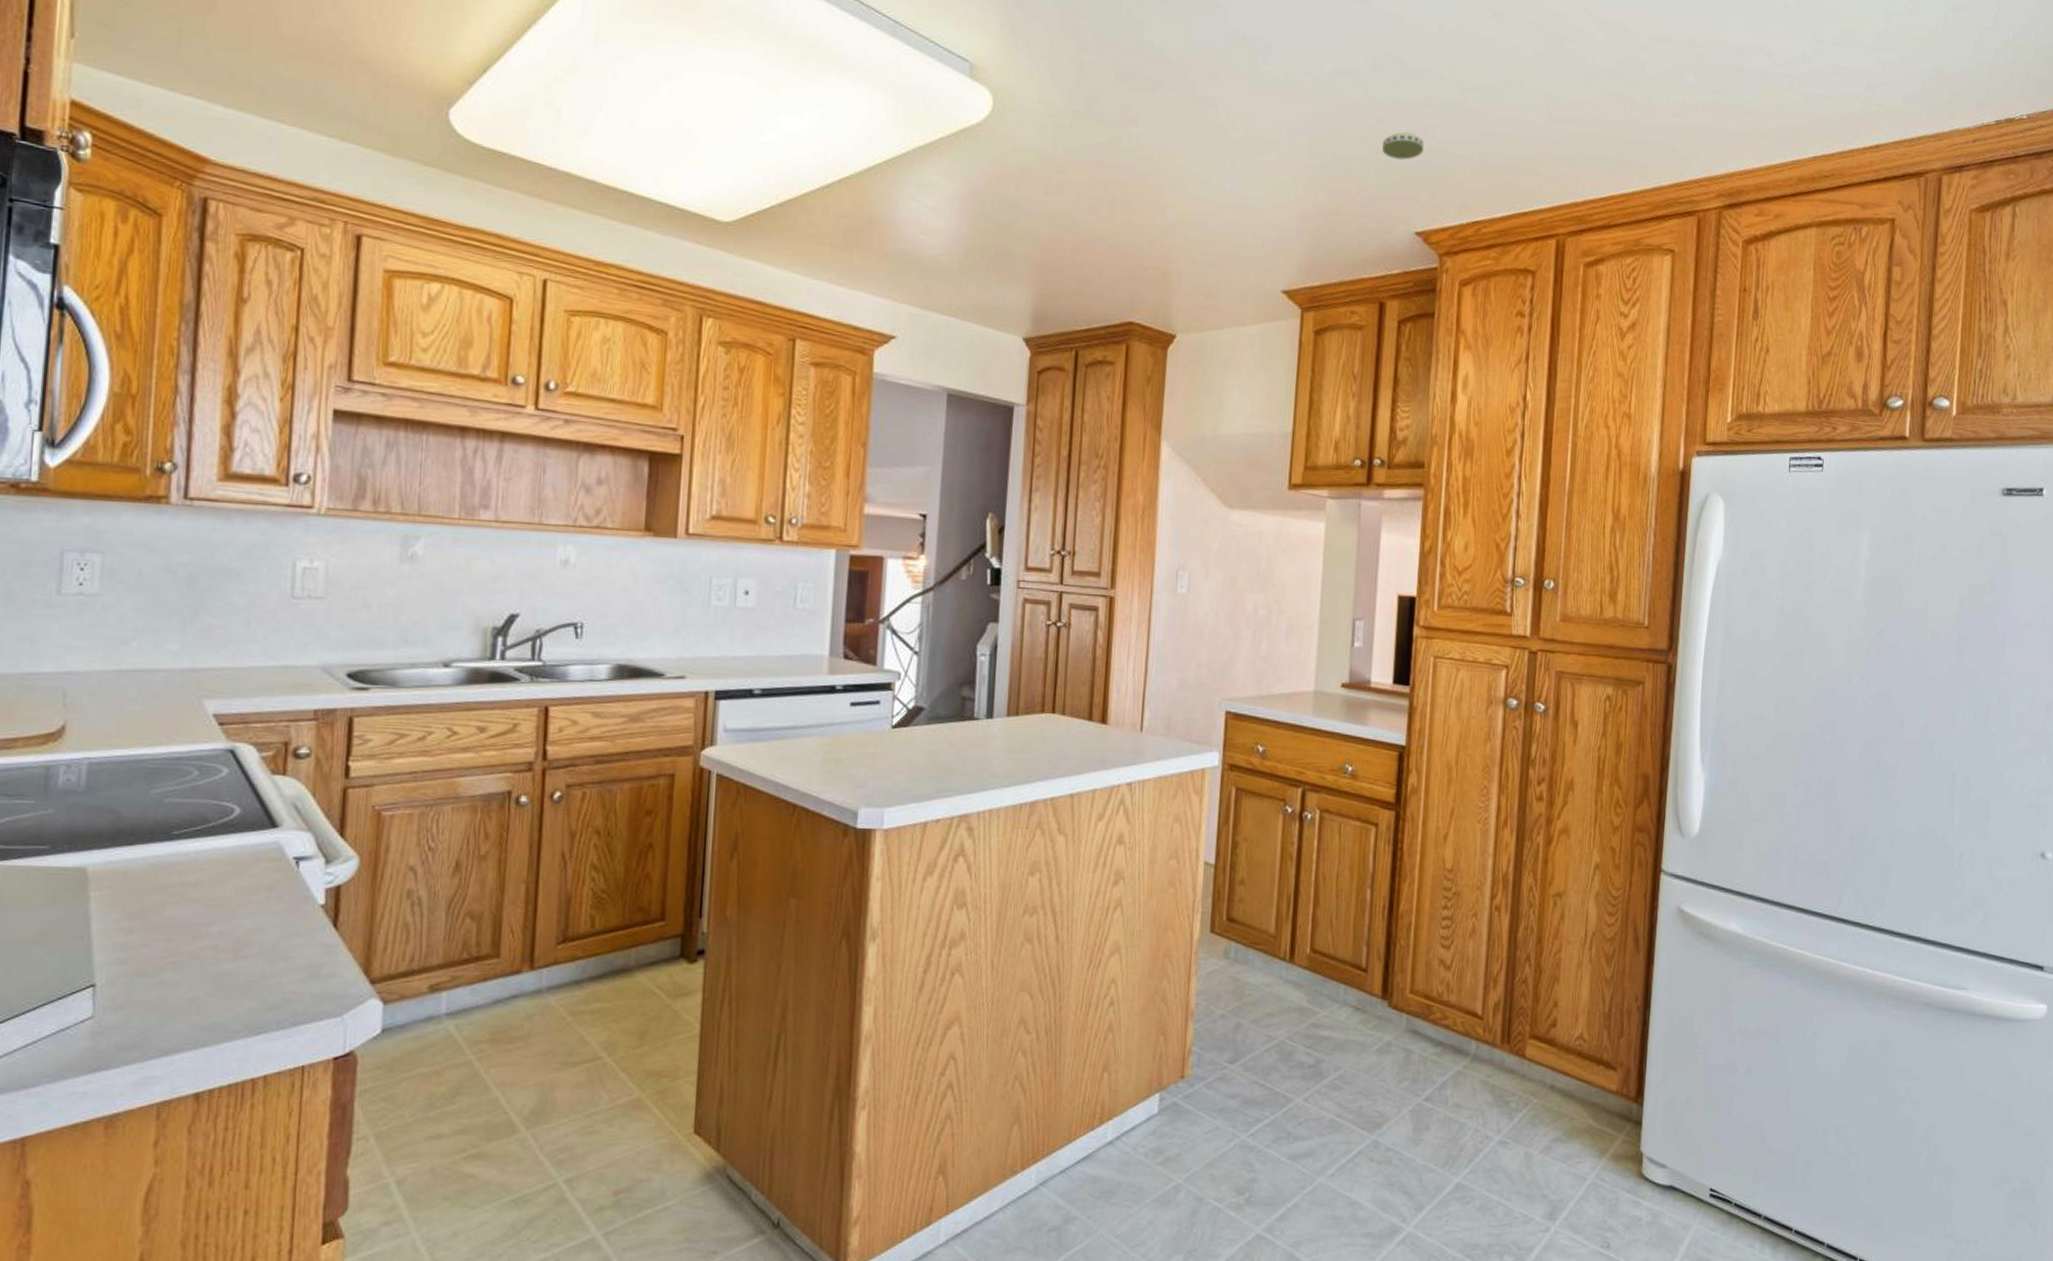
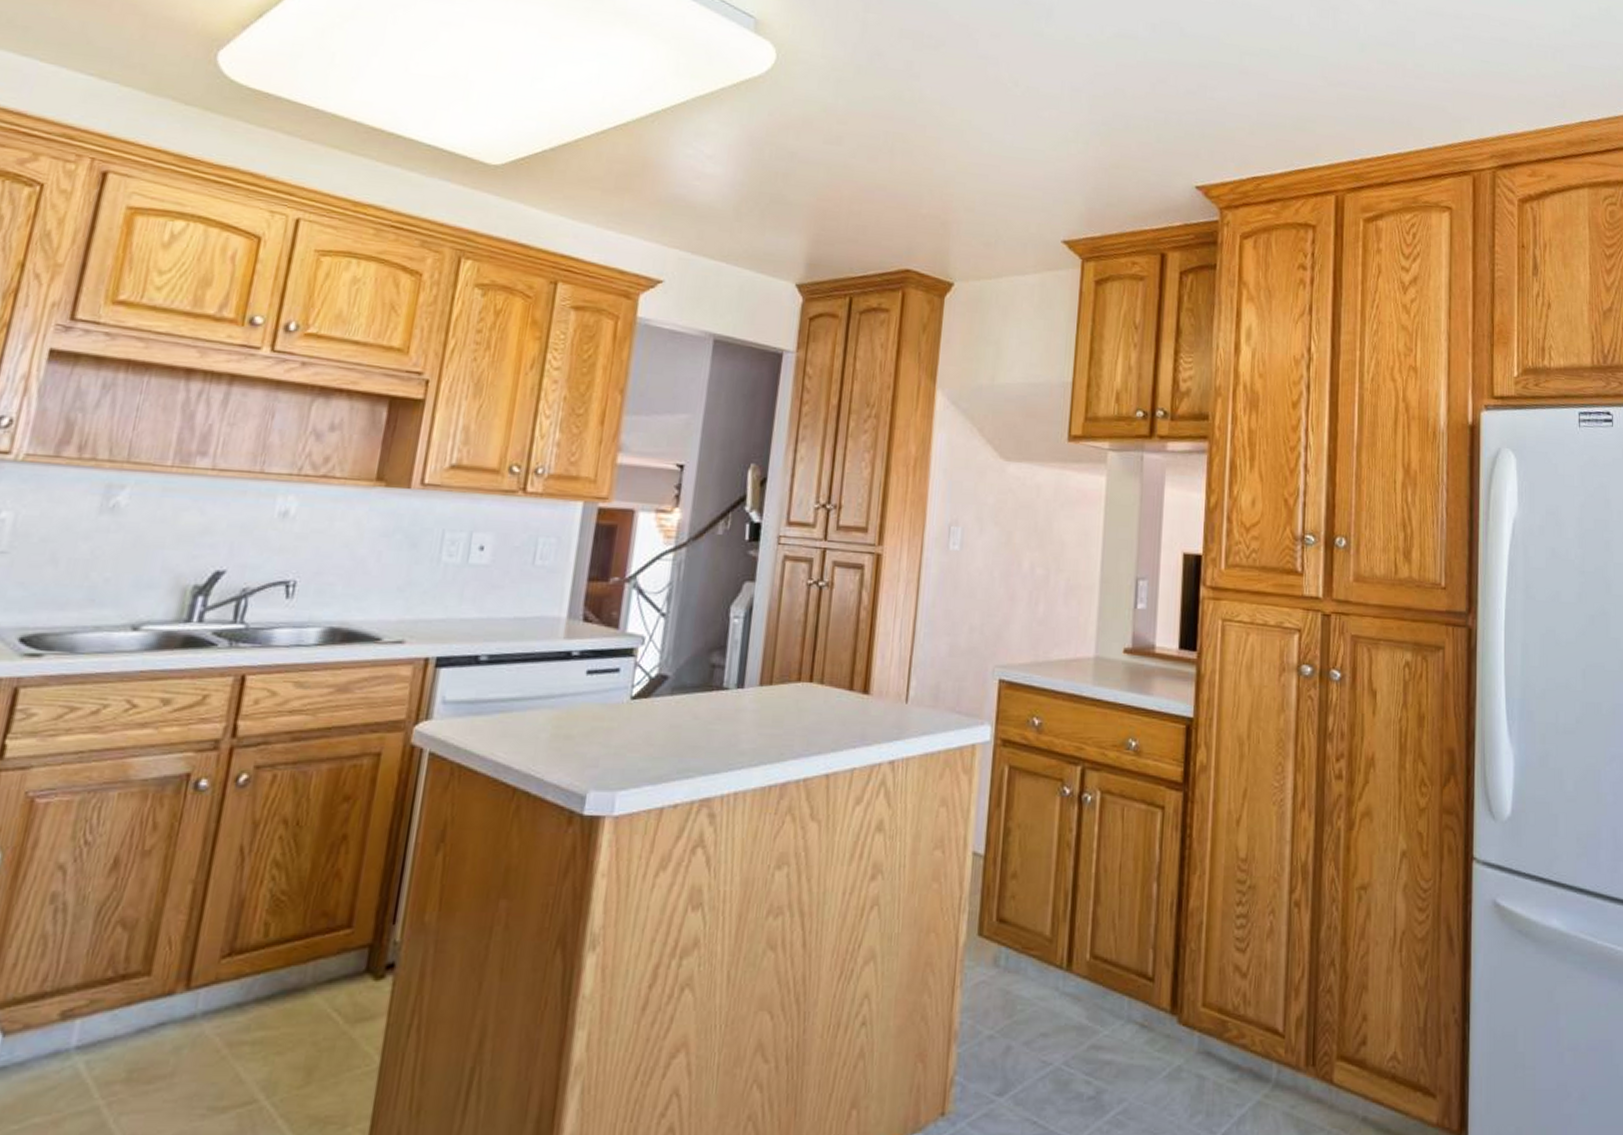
smoke detector: present [1382,131,1425,160] -> none [1162,91,1204,118]

